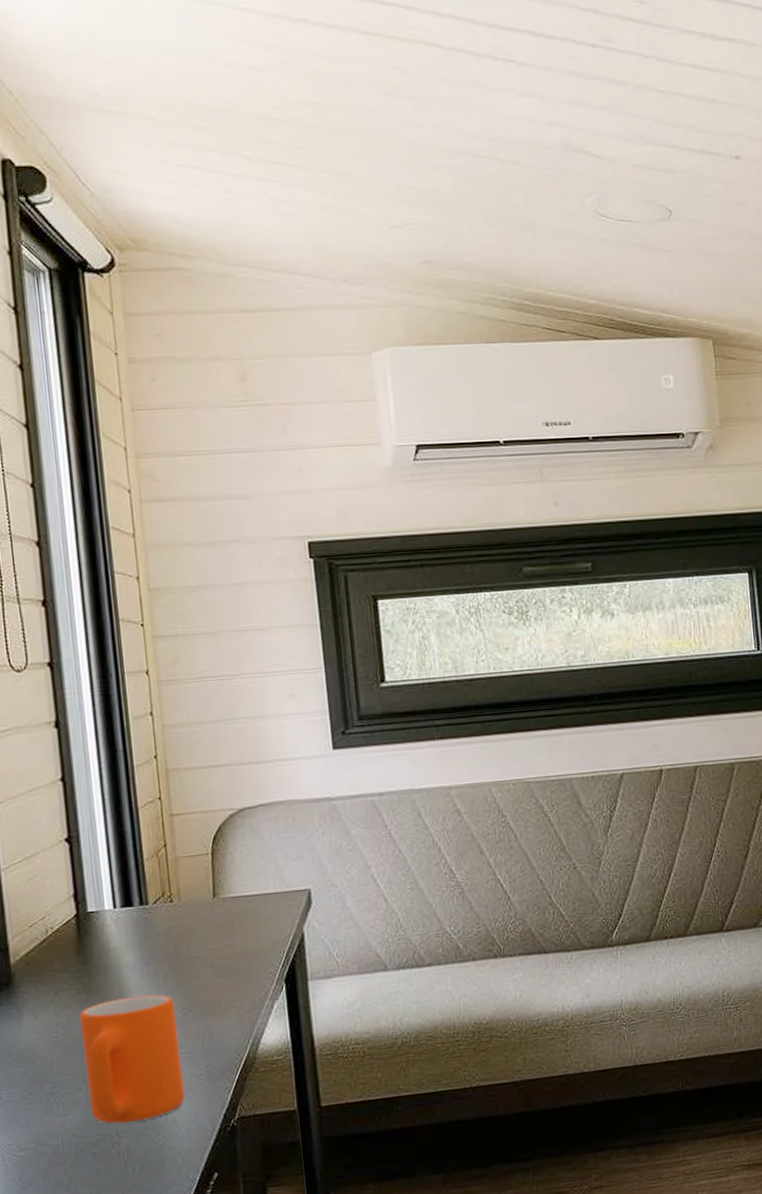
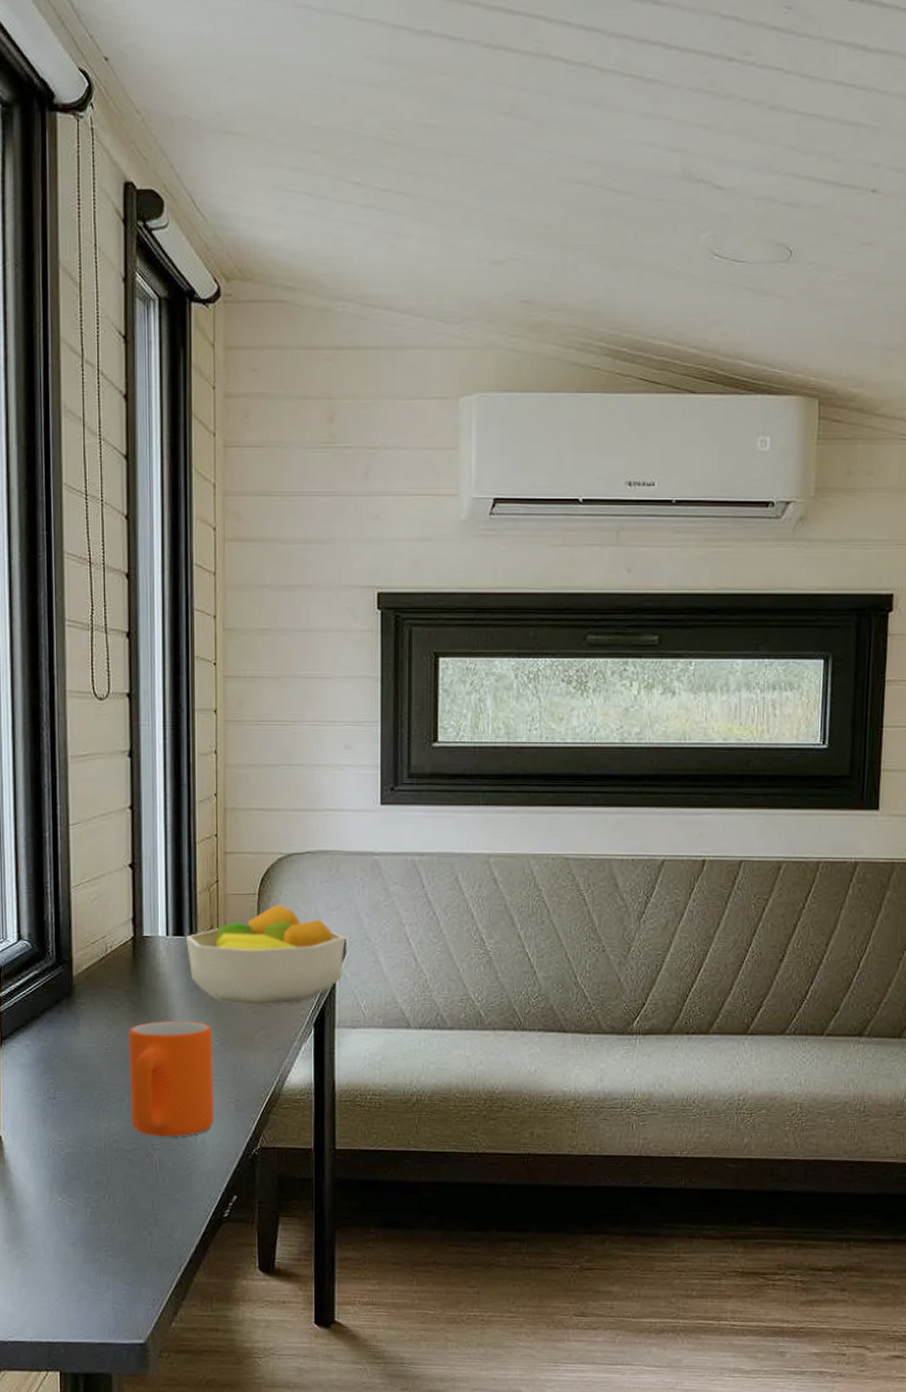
fruit bowl: none [136,861,310,971] -> present [186,904,346,1006]

